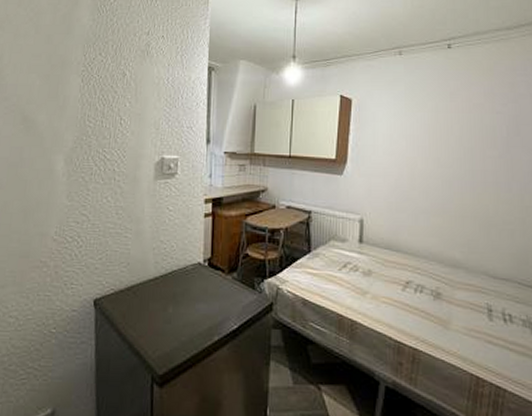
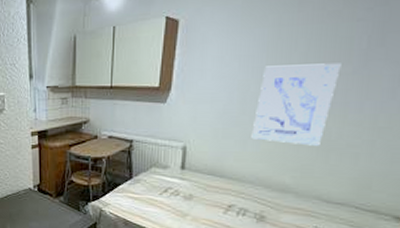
wall art: none [421,146,490,222] -> present [251,63,342,146]

